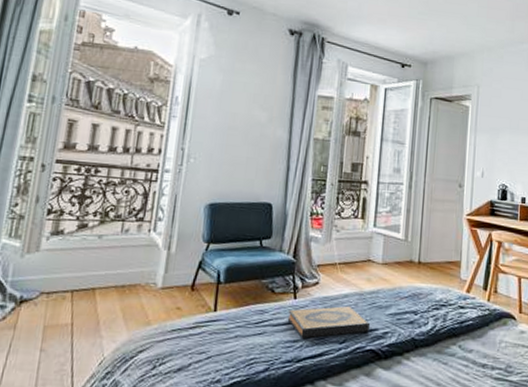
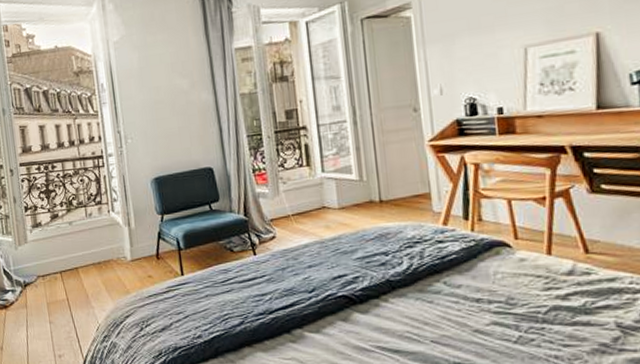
hardback book: present [287,305,371,339] -> none [250,255,339,291]

